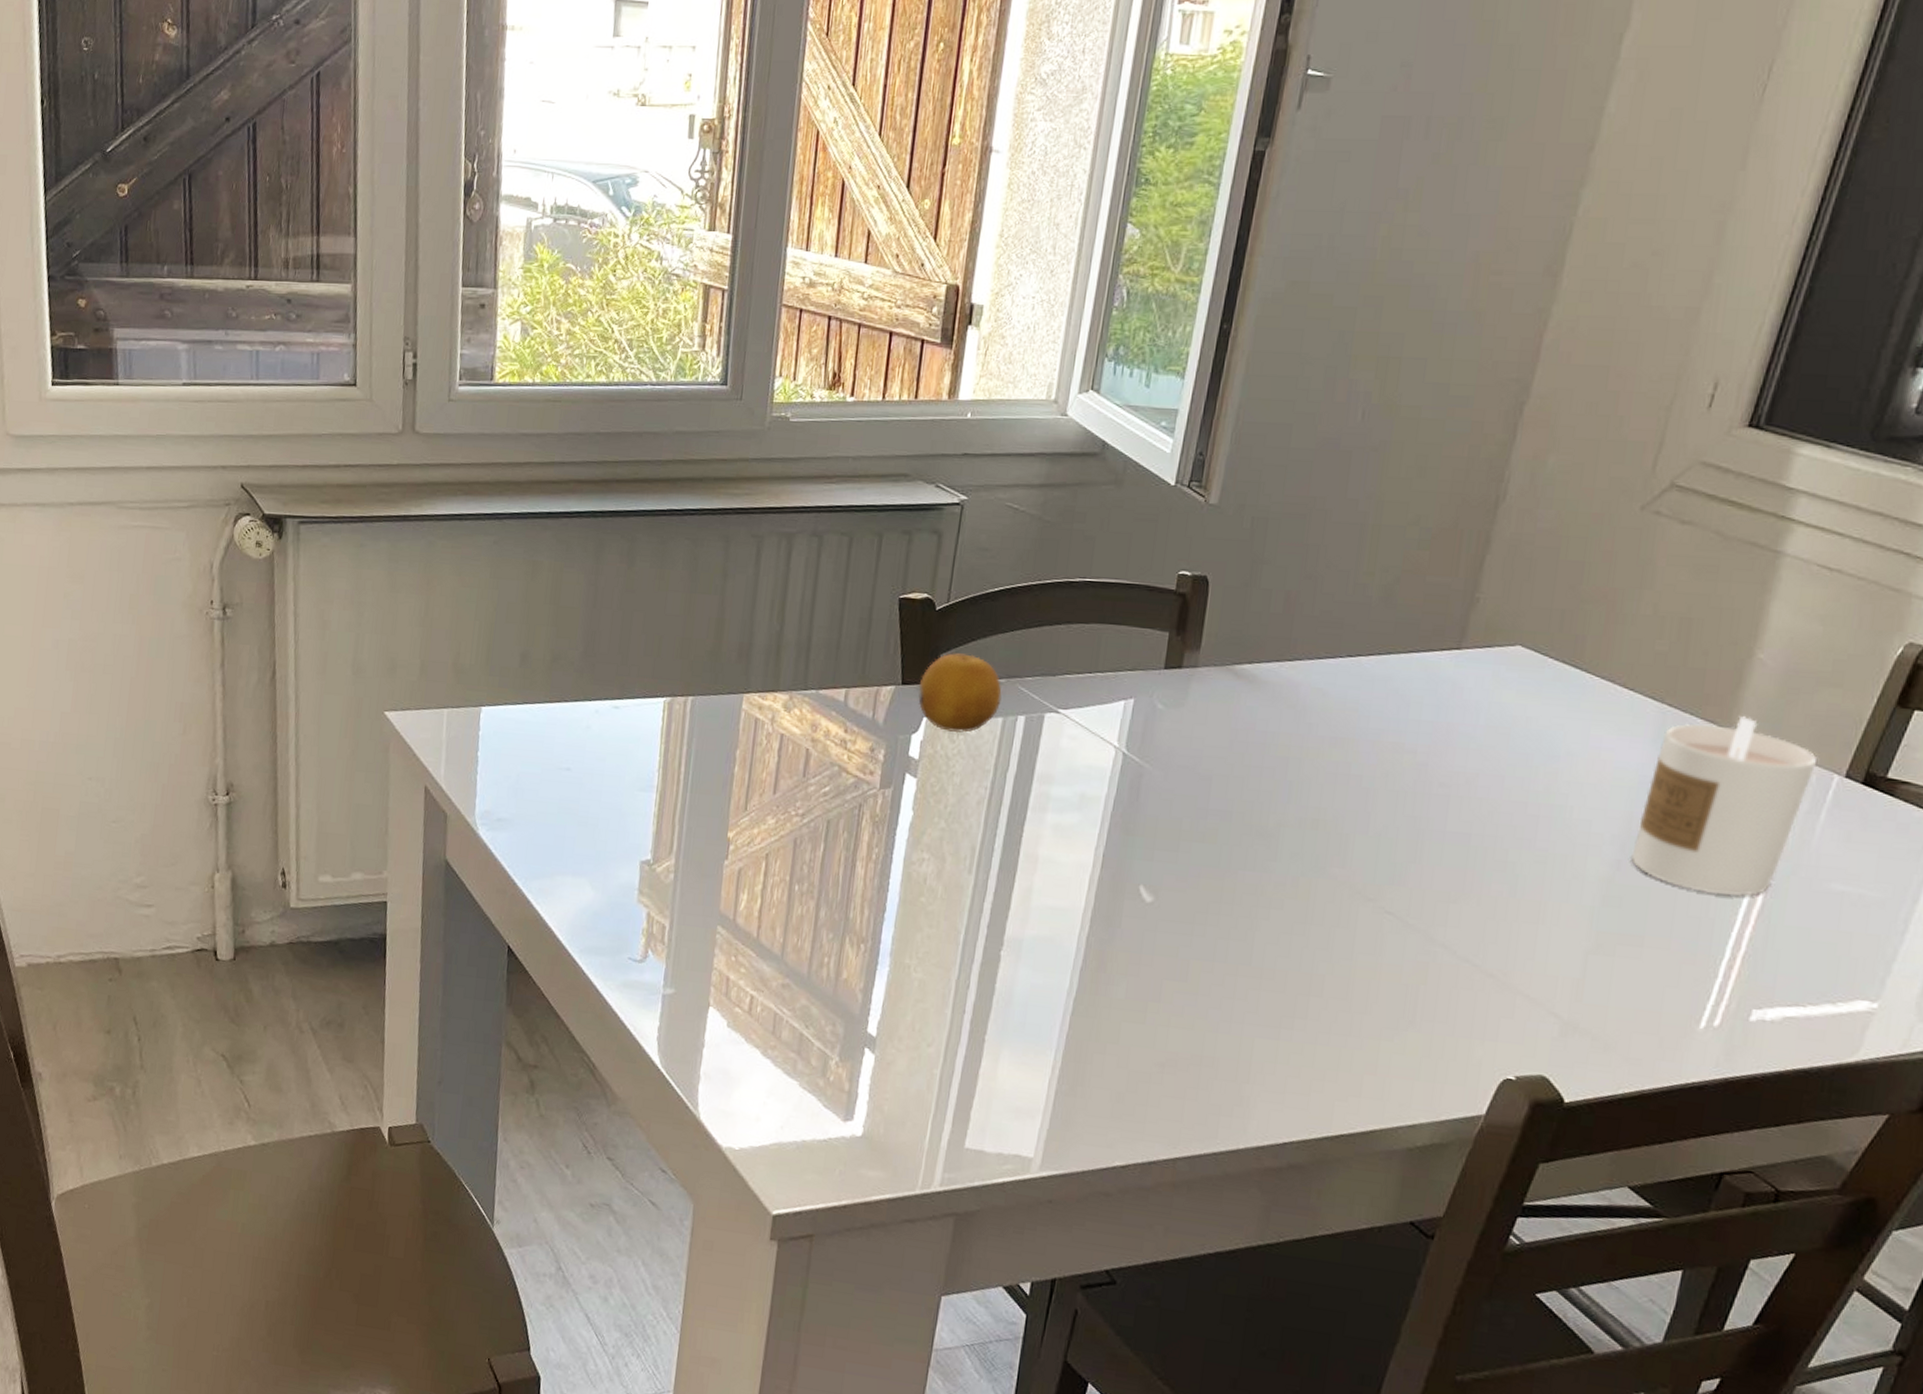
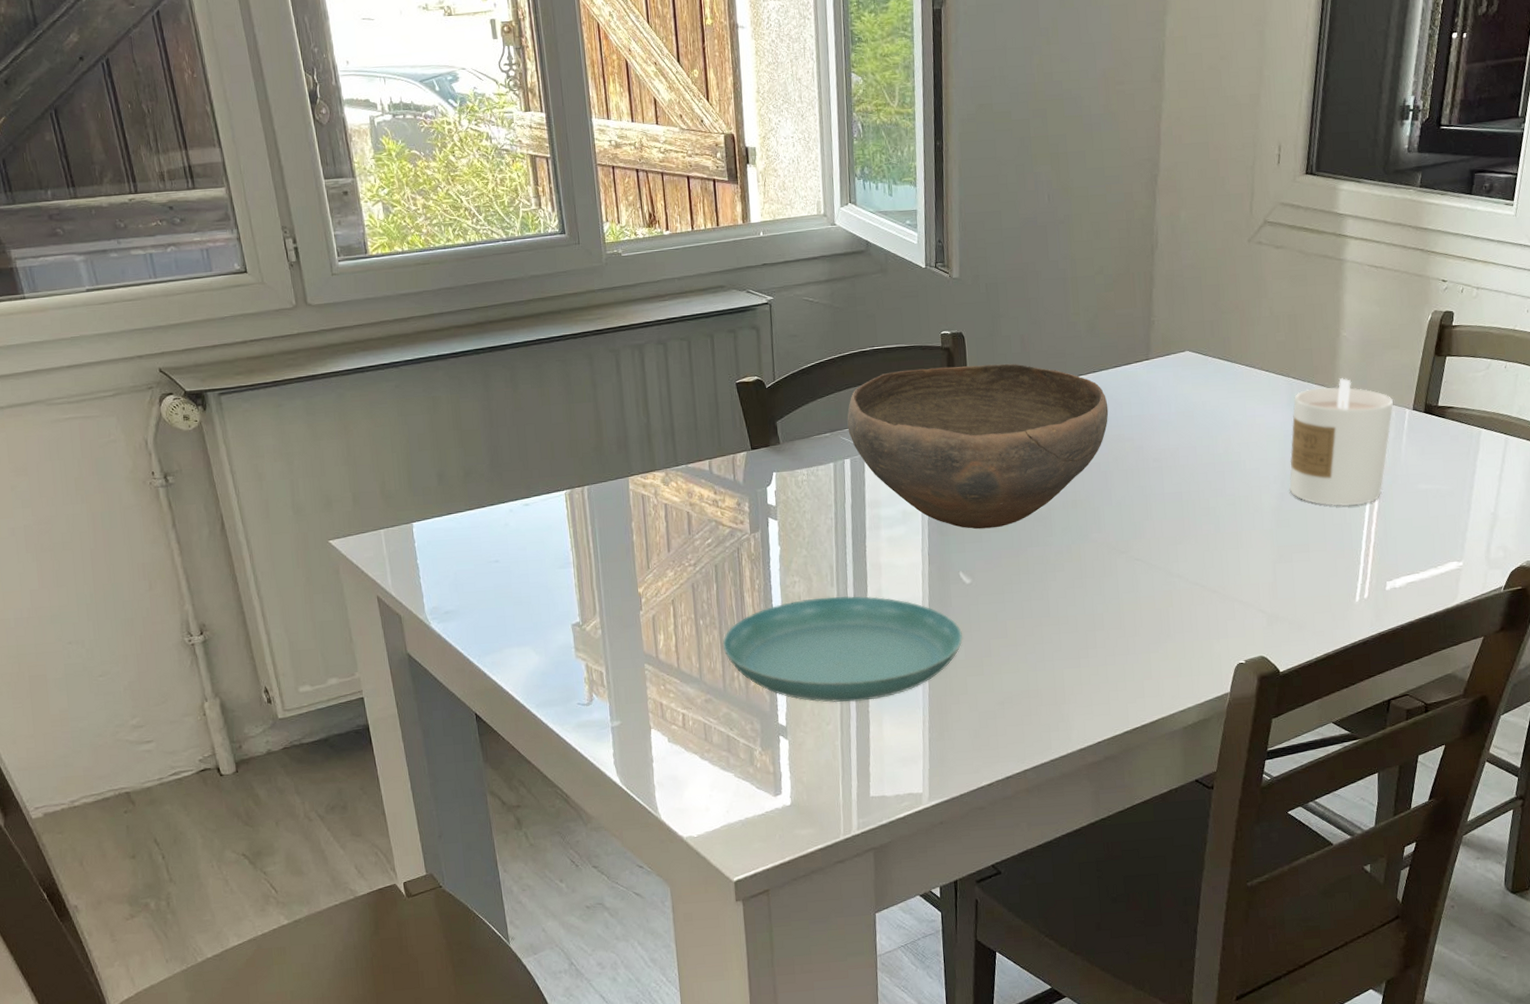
saucer: none [816,882,1128,1027] -> present [722,595,964,703]
fruit: present [918,653,1002,733] -> none [764,418,830,481]
bowl: none [1030,613,1390,837] -> present [847,363,1109,529]

